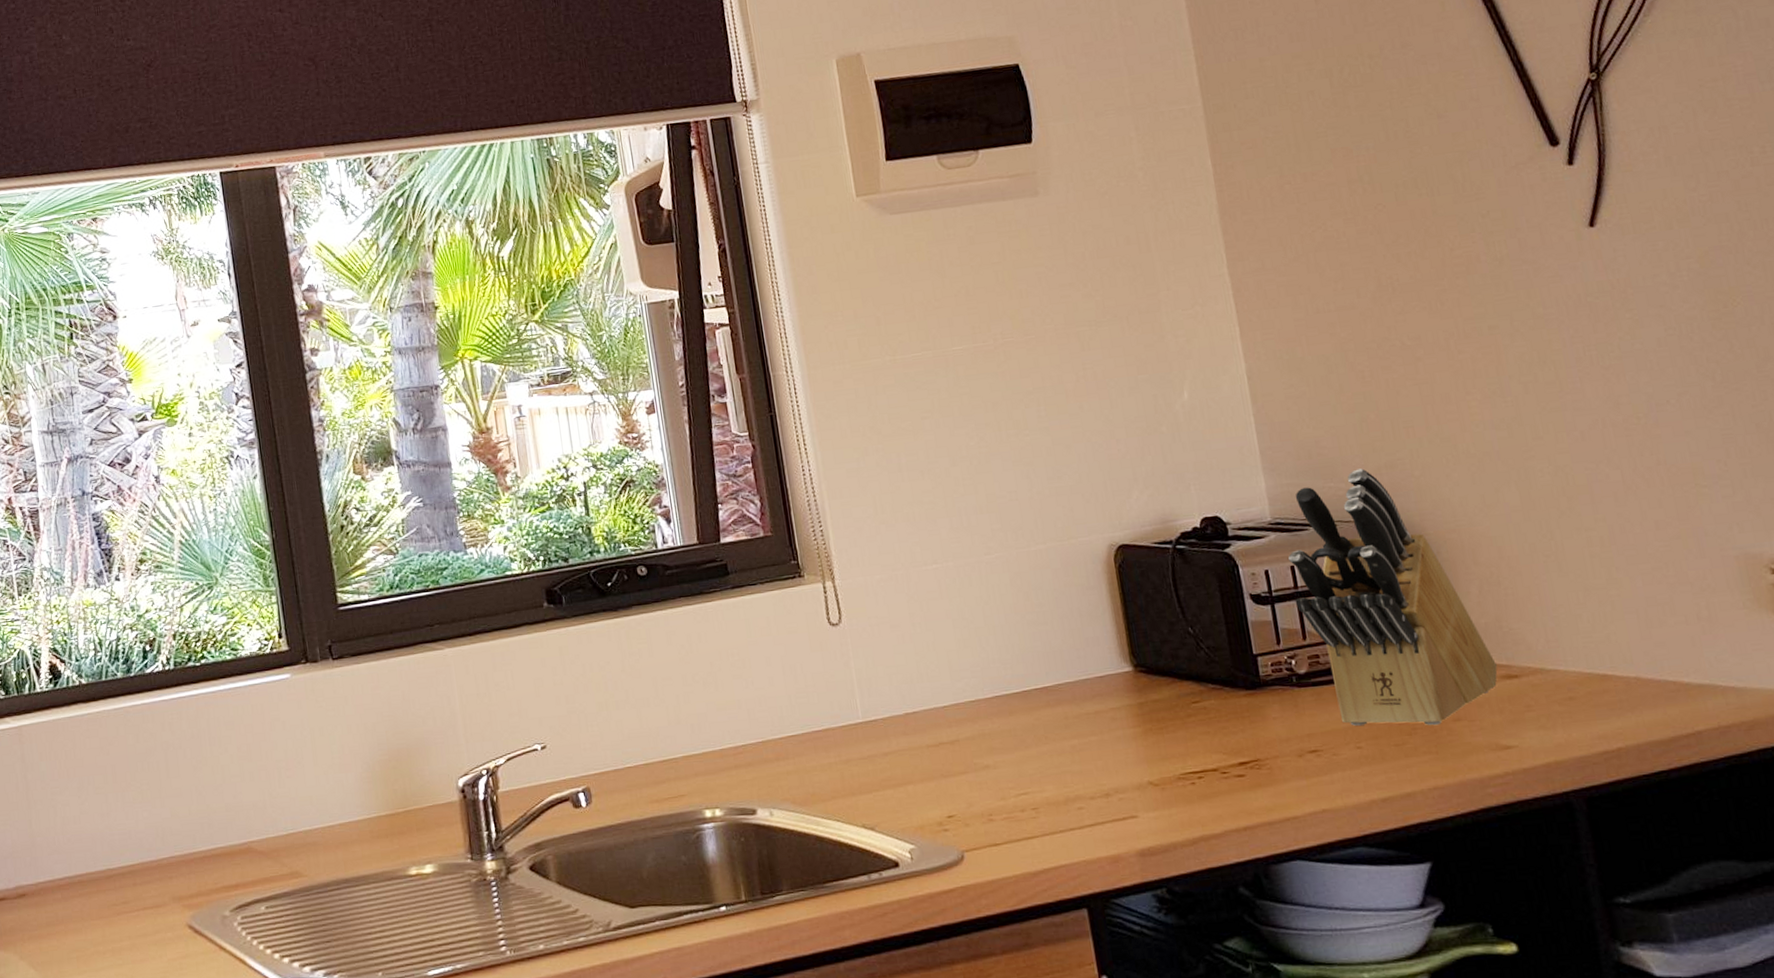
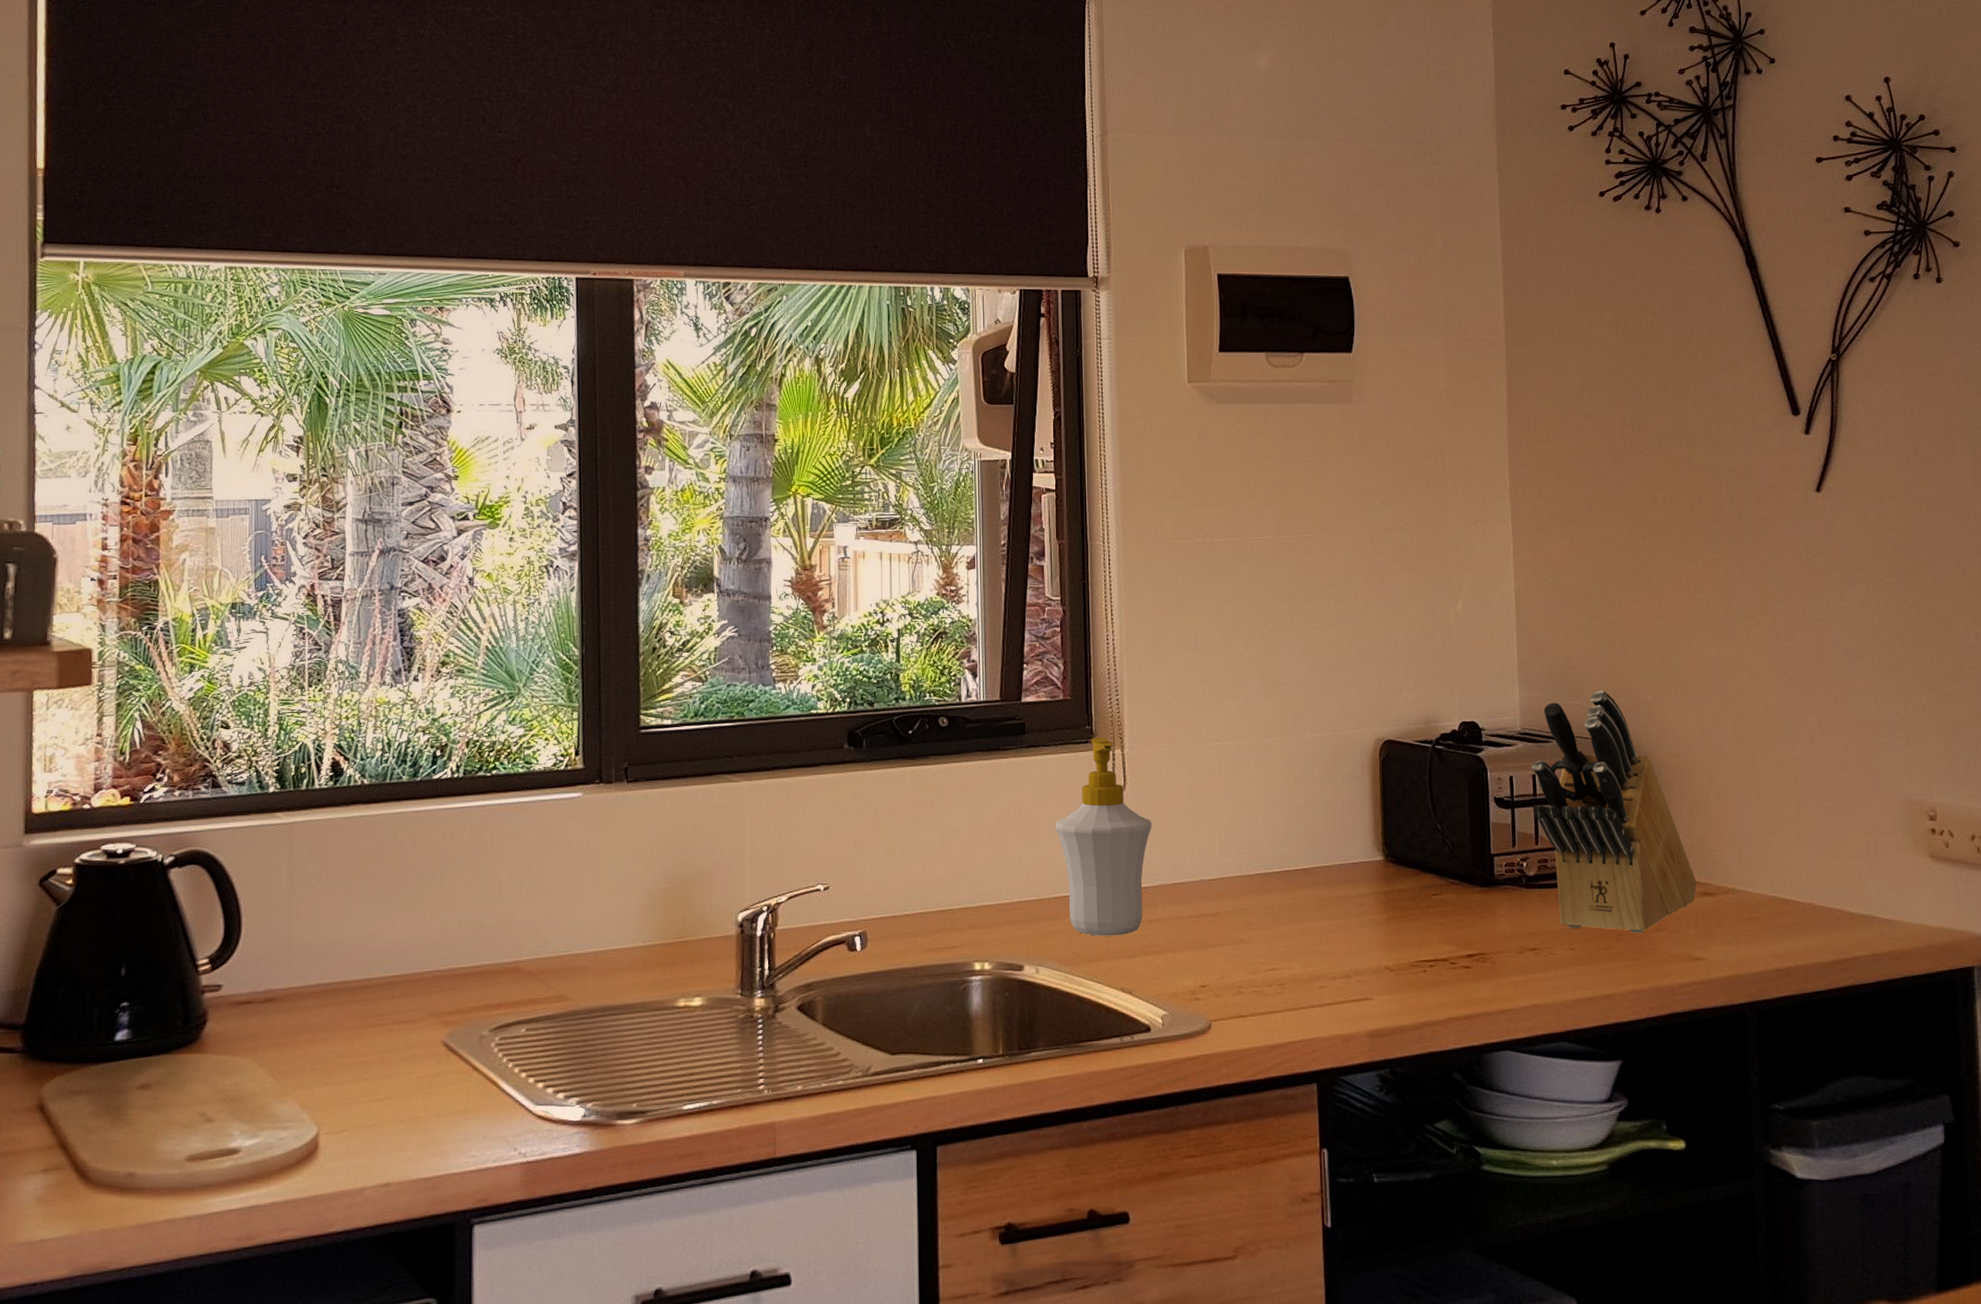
soap bottle: none [771,571,877,774] -> present [1055,737,1152,936]

